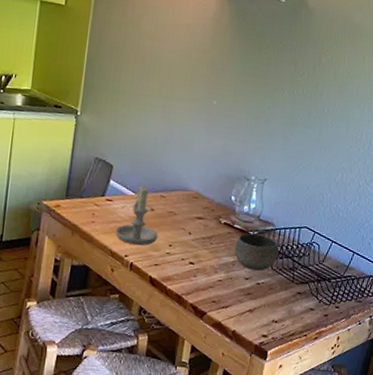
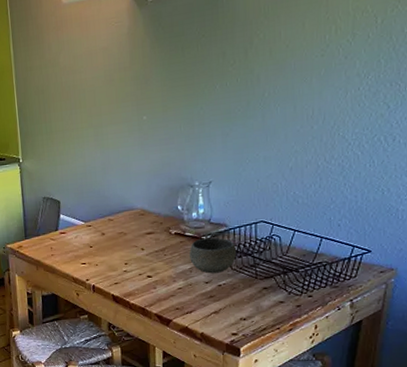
candle: present [115,186,159,246] -> none [73,213,114,270]

